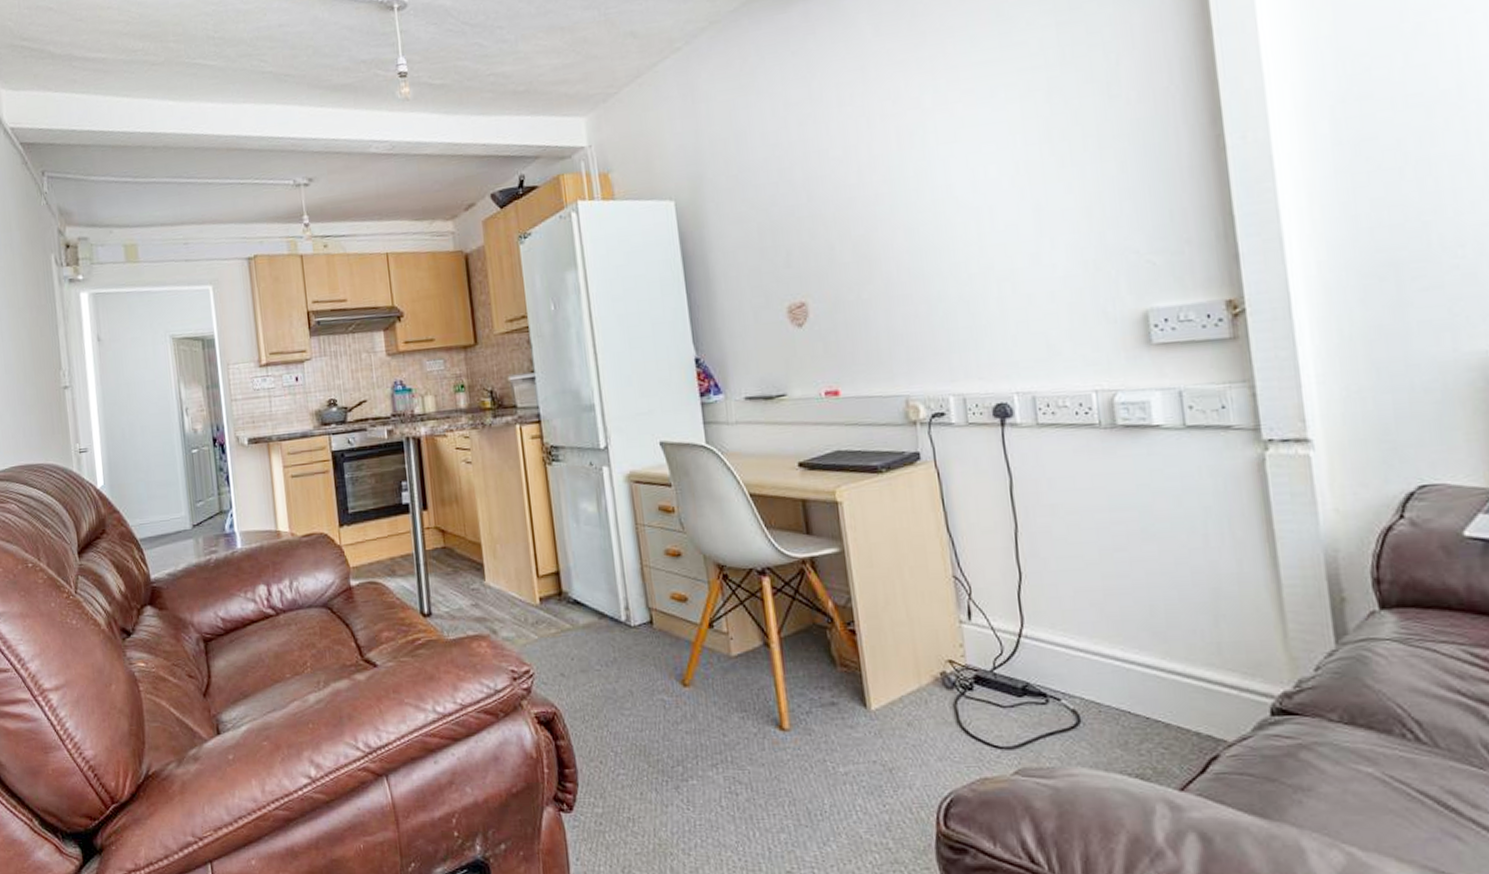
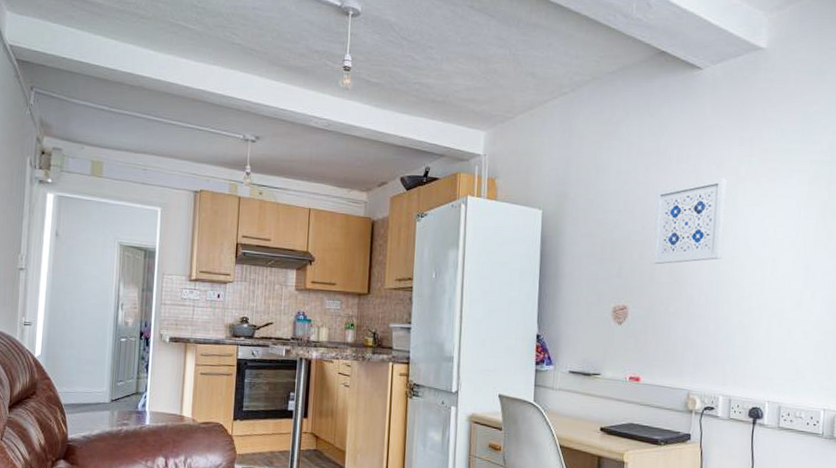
wall art: none [818,114,920,243] -> present [652,177,727,265]

